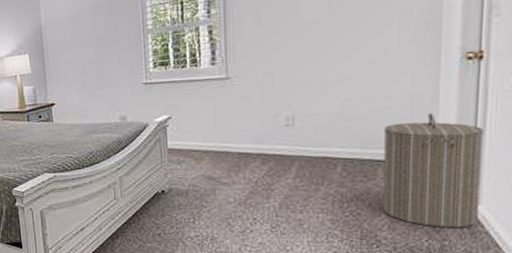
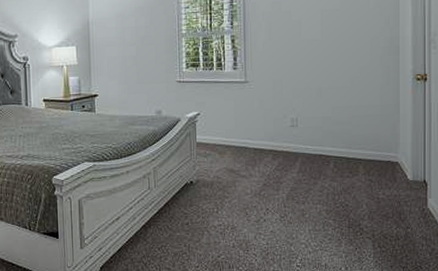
laundry hamper: present [383,113,485,229] -> none [362,121,431,218]

